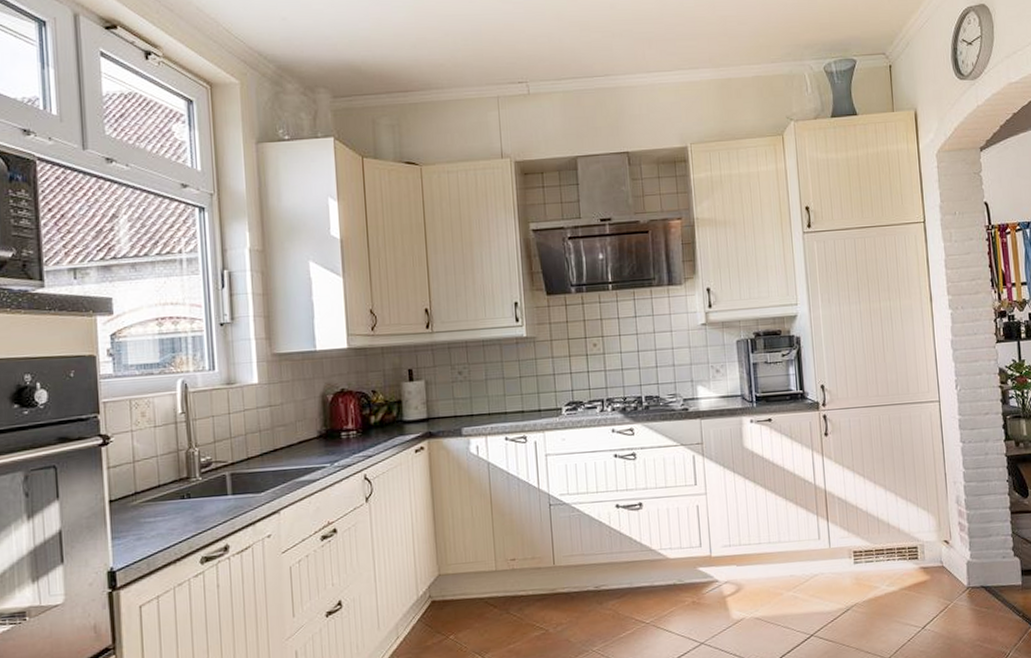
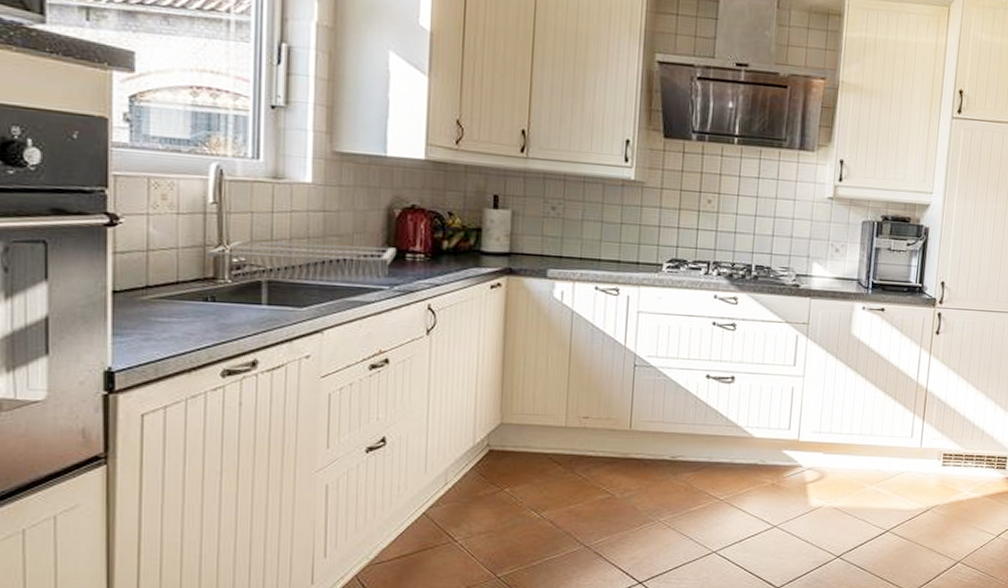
dish rack: none [179,429,332,477] -> present [205,240,396,284]

